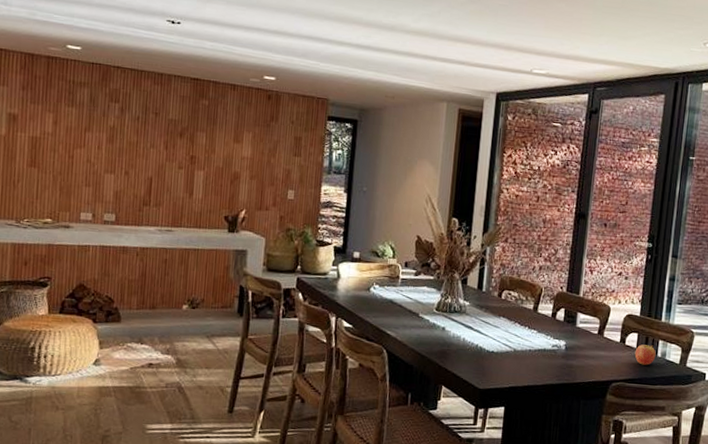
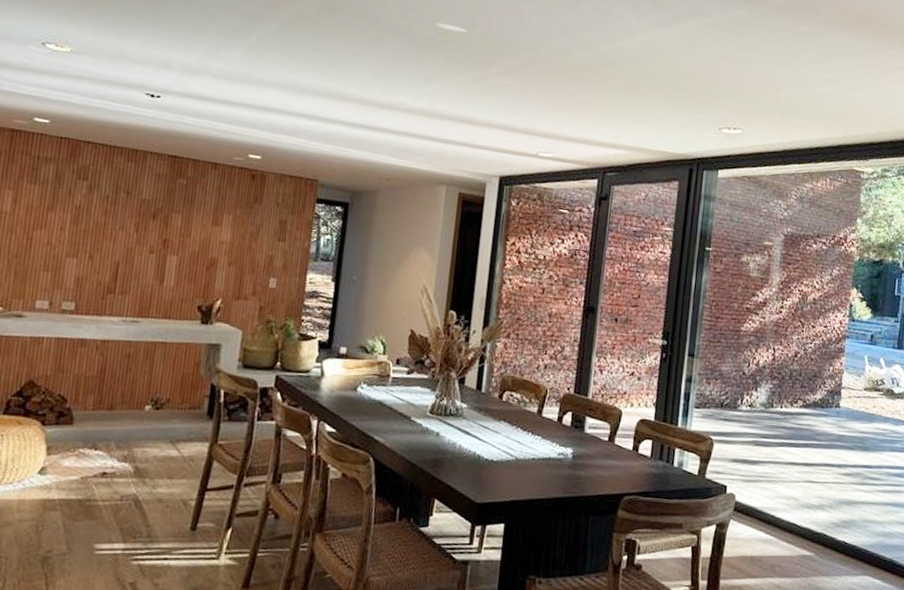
fruit: present [634,344,656,366] -> none [649,453,672,477]

